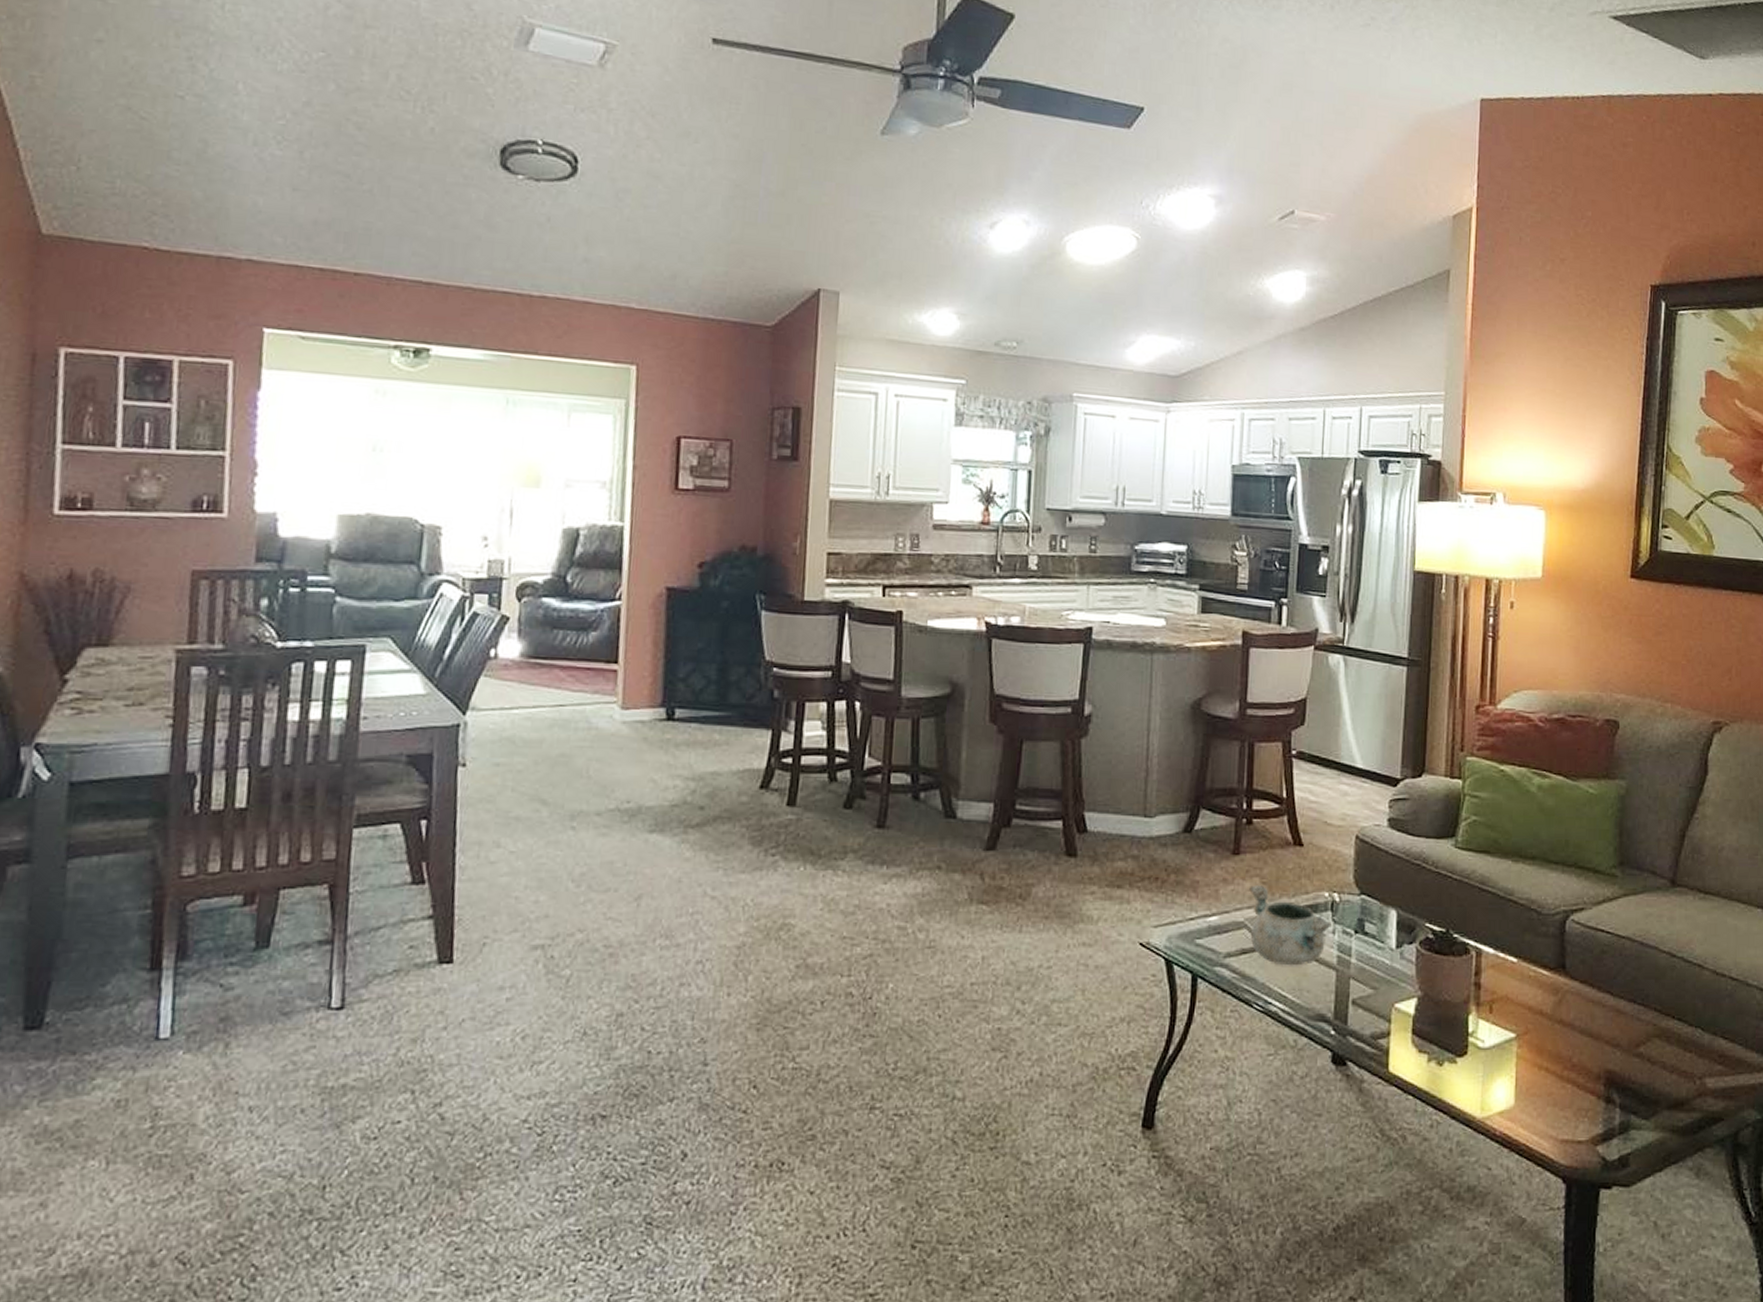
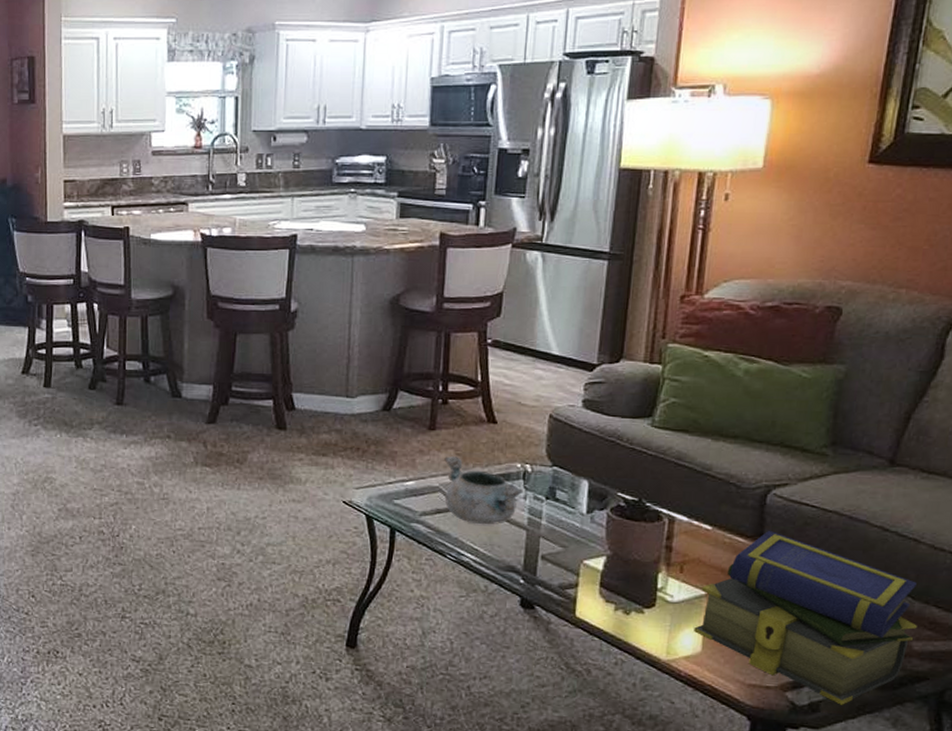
stack of books: none [1506,960,1708,1157] -> present [694,530,917,705]

